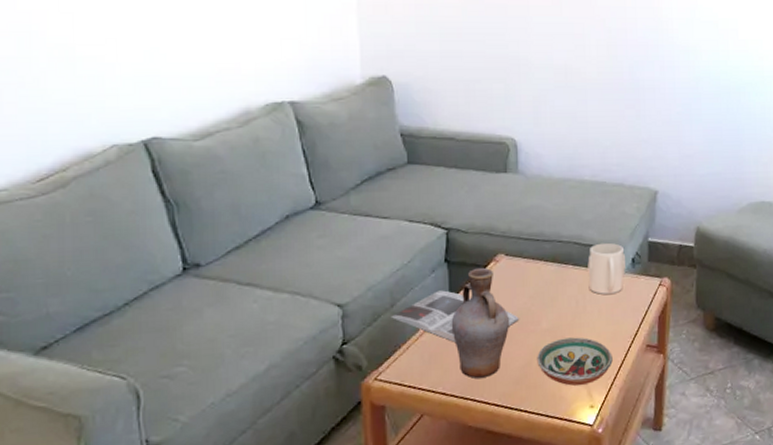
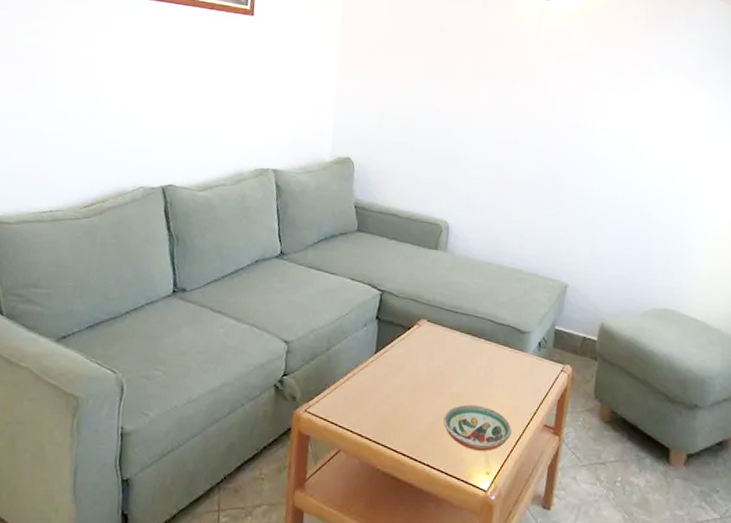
magazine: present [391,290,519,342] -> none [325,343,432,390]
vase: present [451,267,509,378] -> none [374,328,424,427]
mug: present [587,242,625,294] -> none [497,323,533,372]

